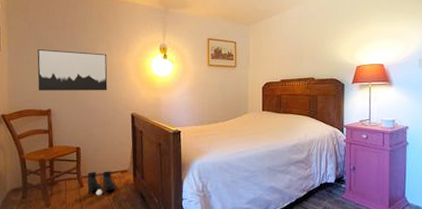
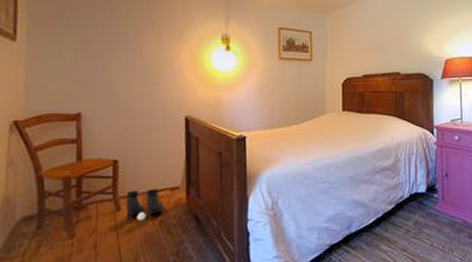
wall art: present [37,49,108,91] -> none [65,39,156,90]

